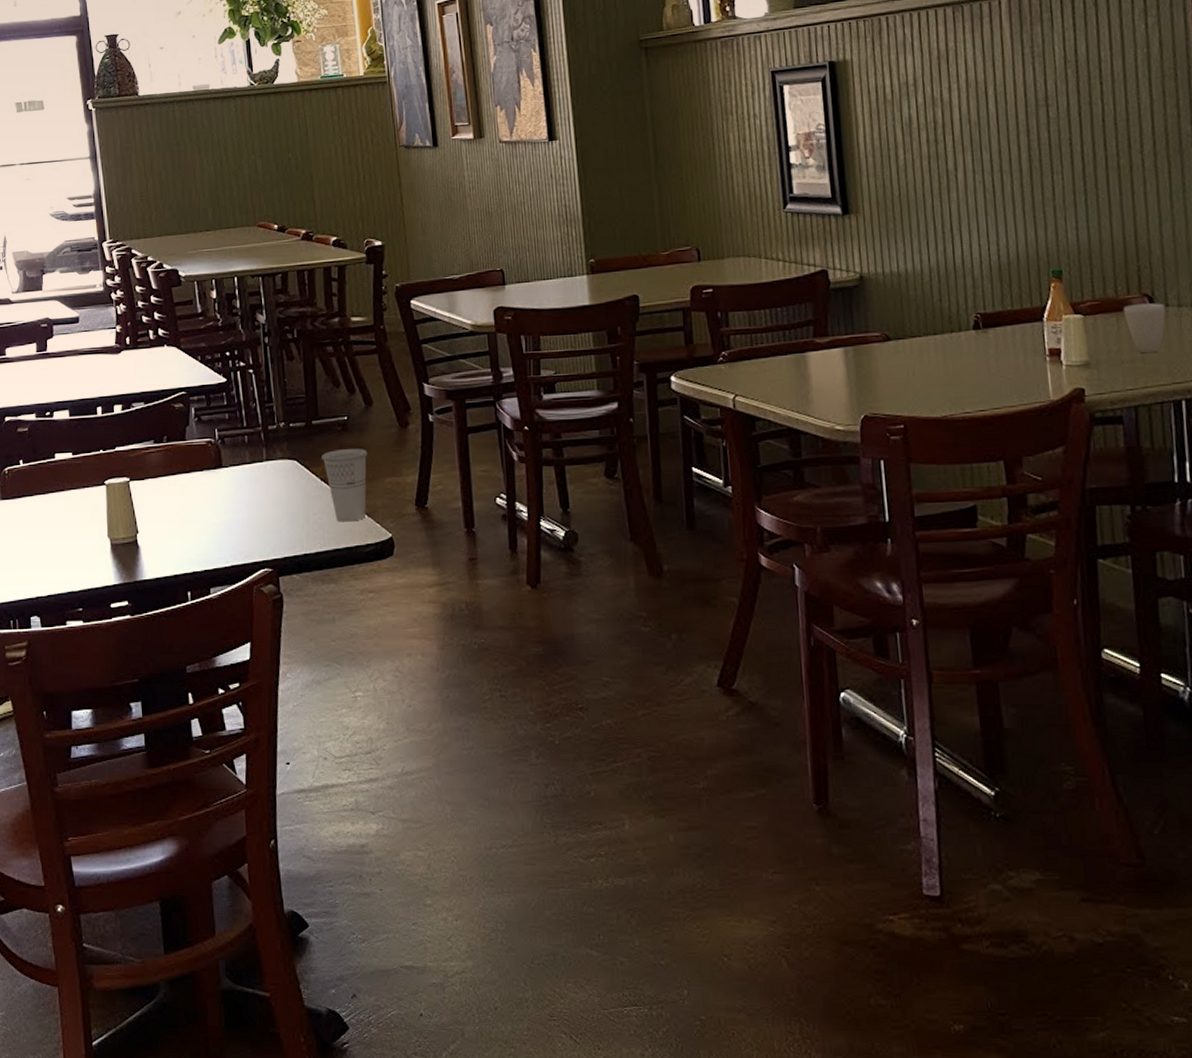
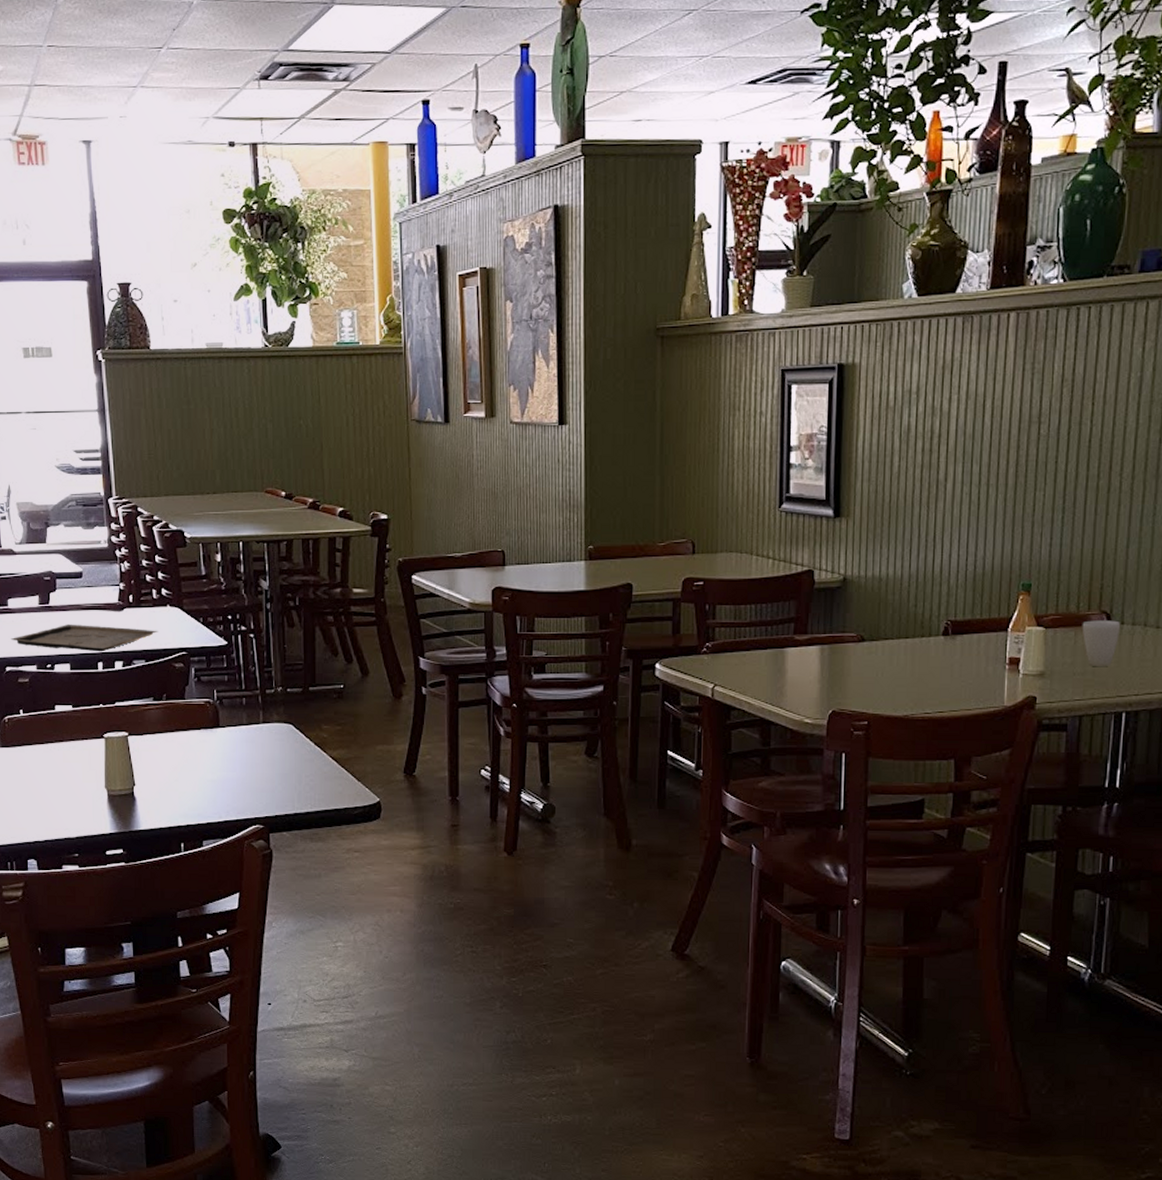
tray: none [9,369,157,397] -> present [10,623,159,652]
cup: present [322,448,368,522] -> none [317,715,361,785]

